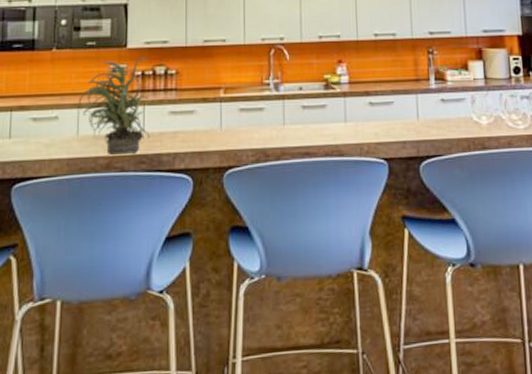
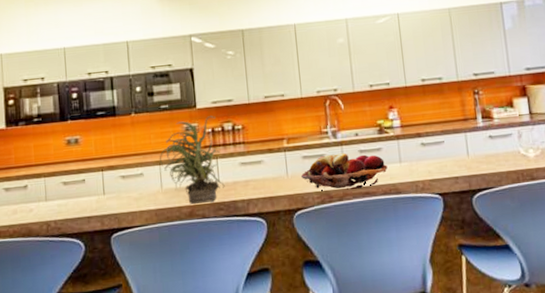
fruit basket: none [235,108,331,148] -> present [300,153,388,190]

